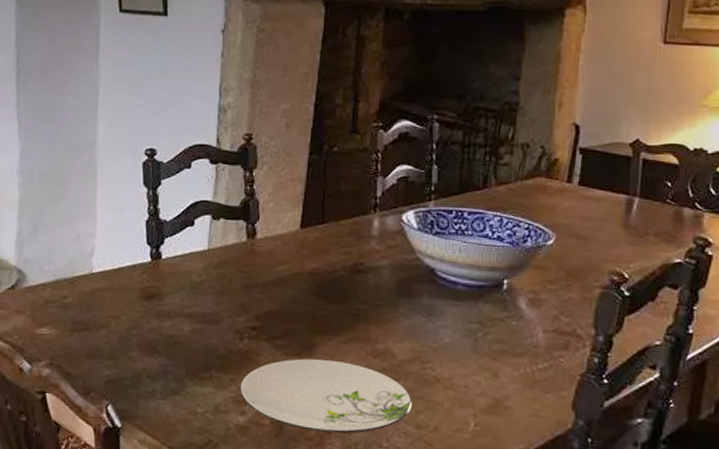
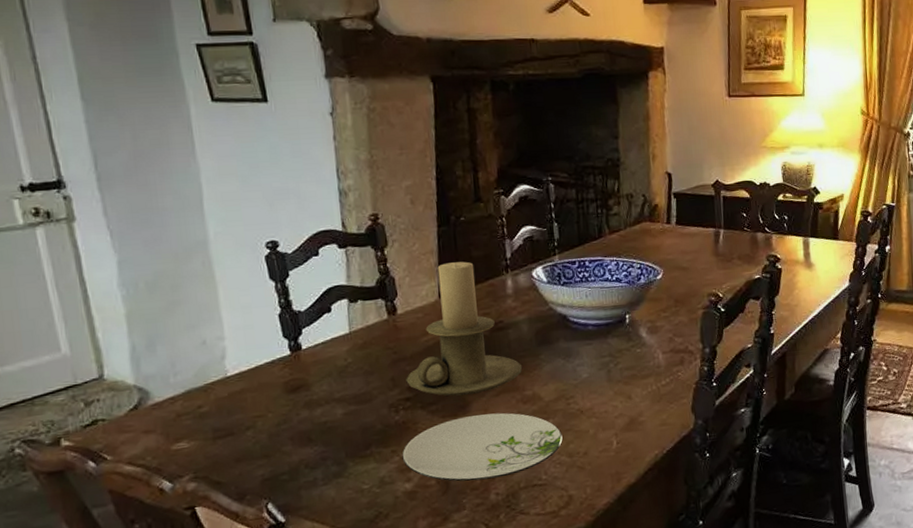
candle holder: none [255,193,378,337] -> present [406,261,523,396]

